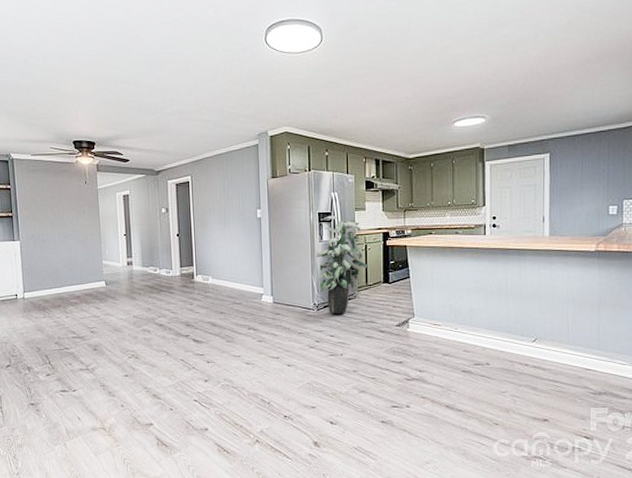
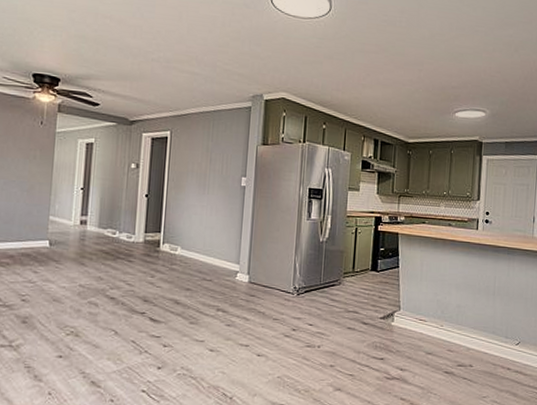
indoor plant: present [315,216,368,315] -> none [299,193,357,302]

